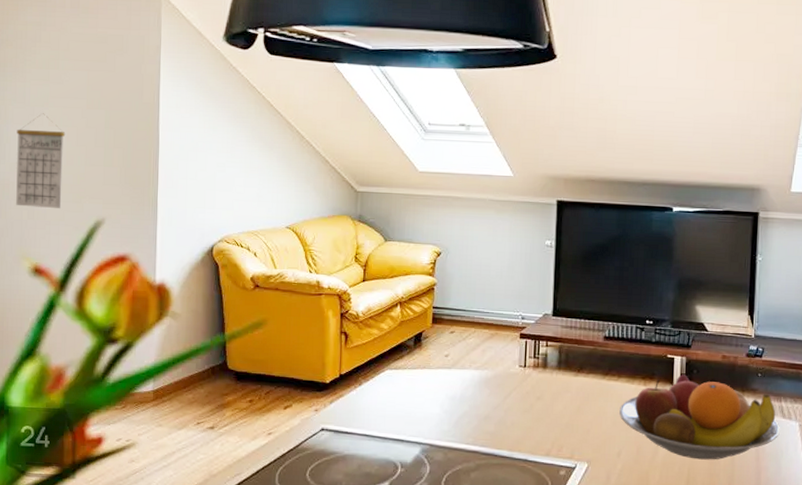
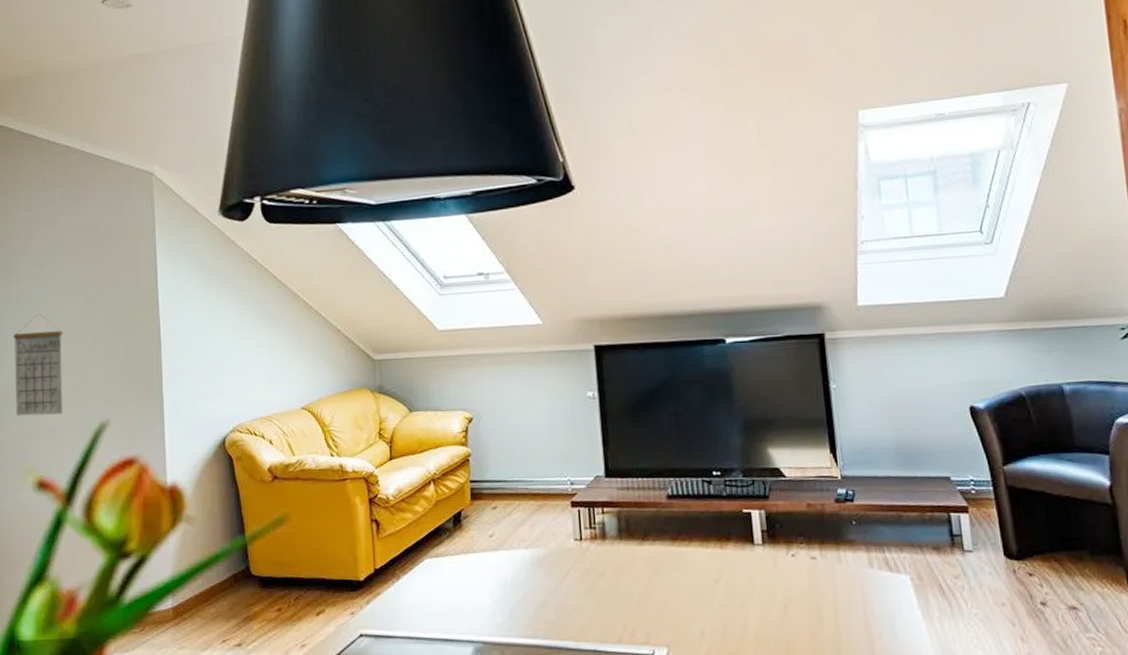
fruit bowl: present [619,374,780,460] -> none [696,531,889,632]

